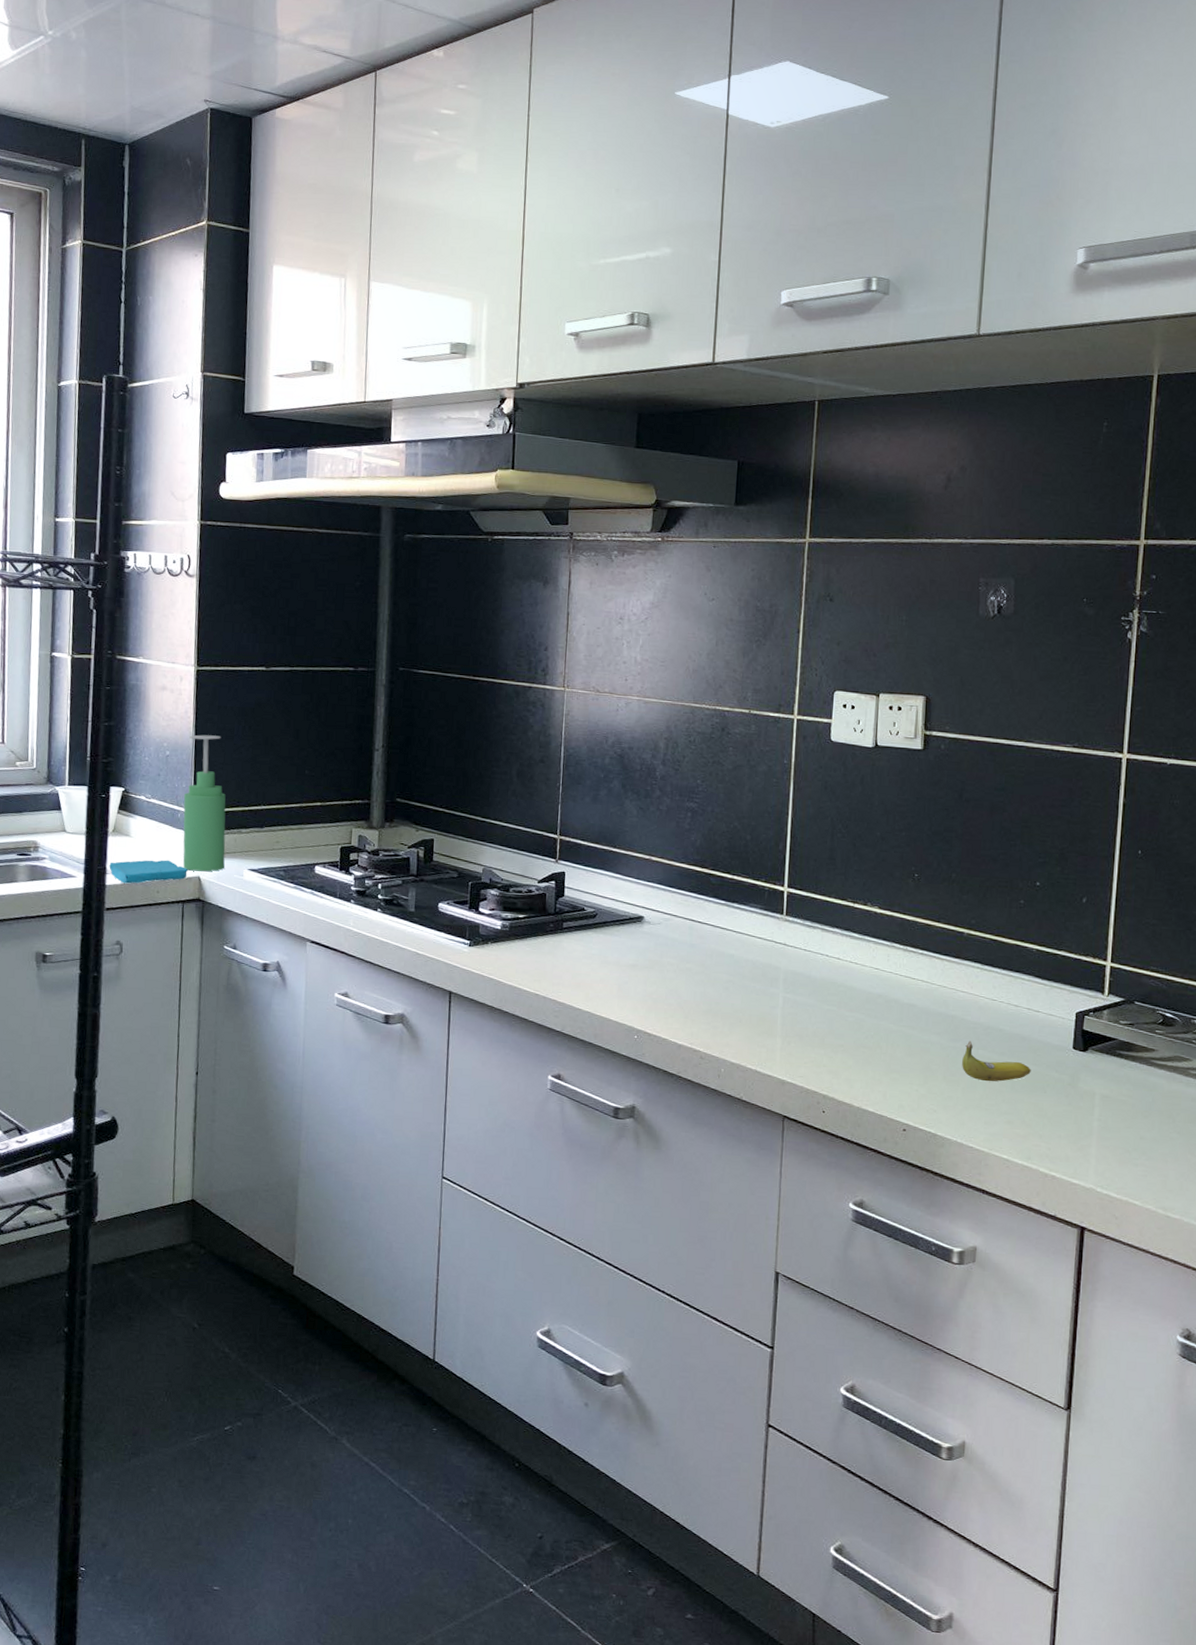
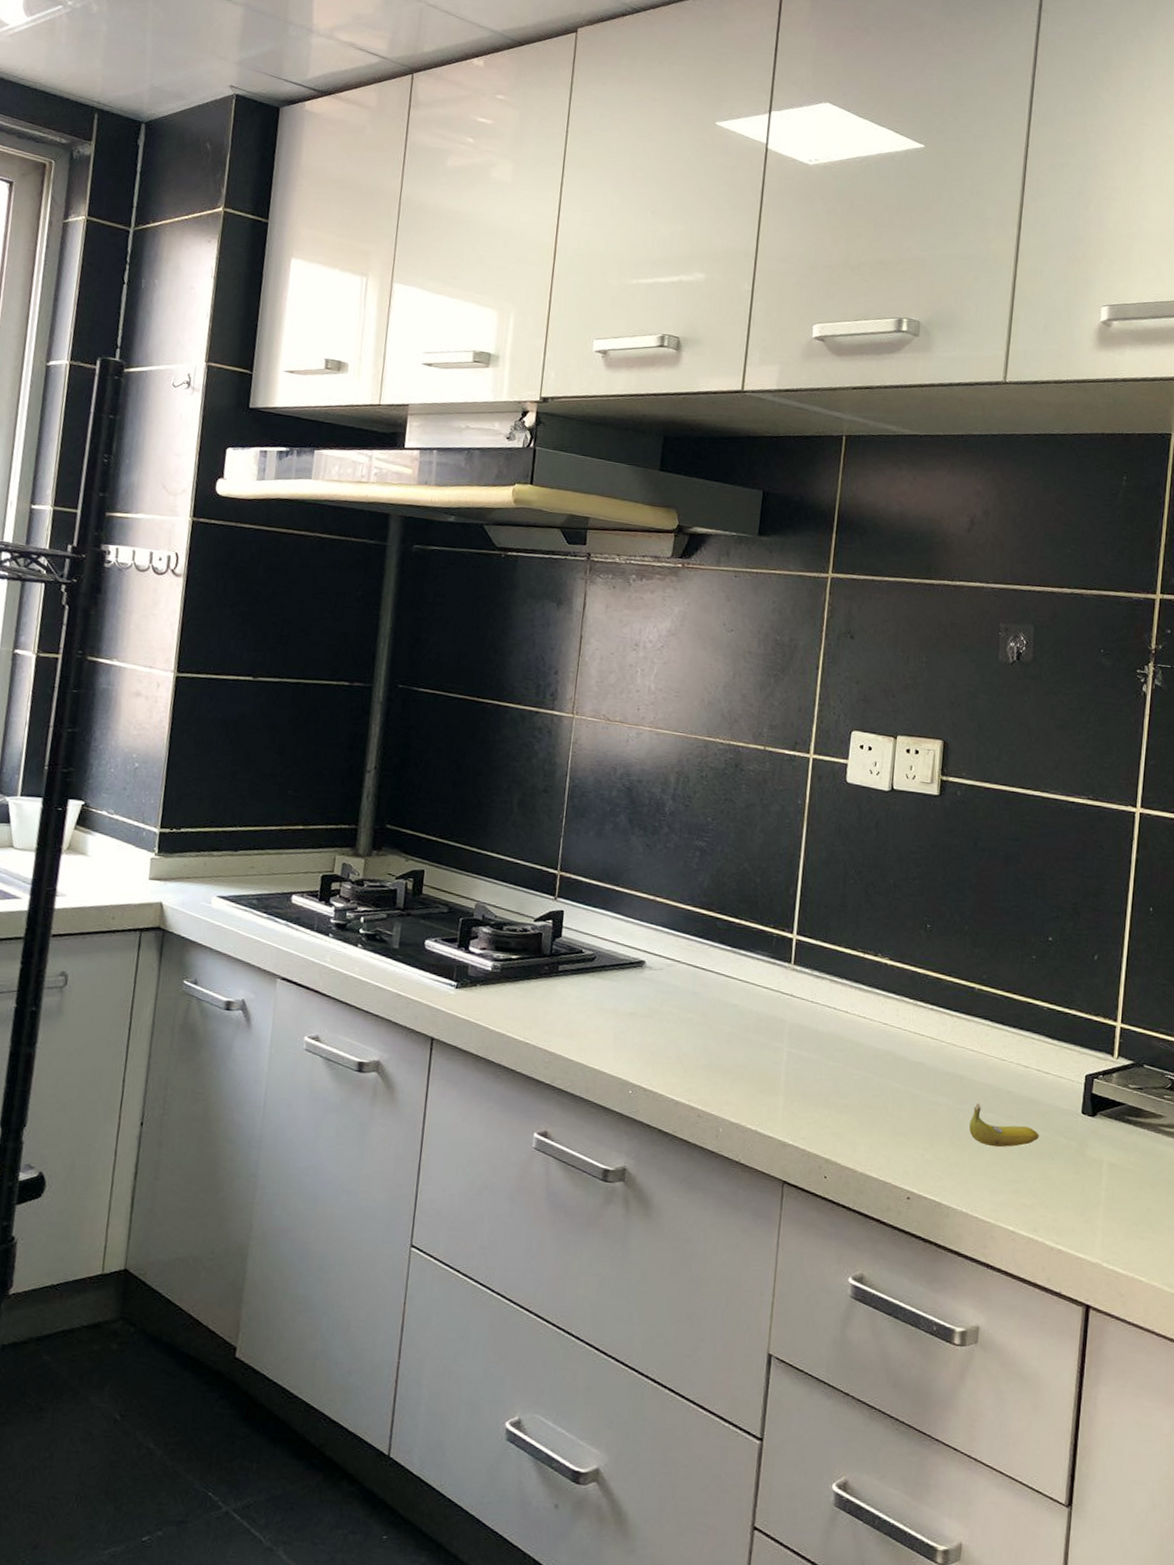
sponge: present [109,860,188,884] -> none [59,882,149,908]
soap dispenser: present [183,734,226,872] -> none [144,746,198,897]

